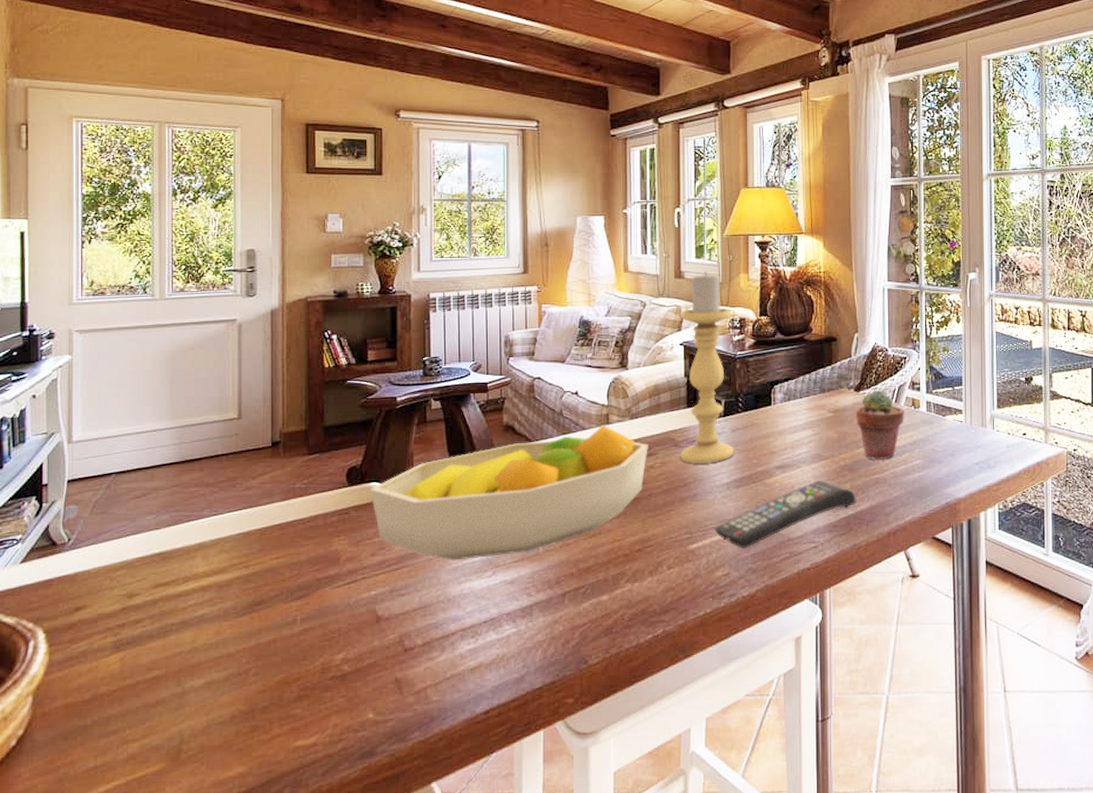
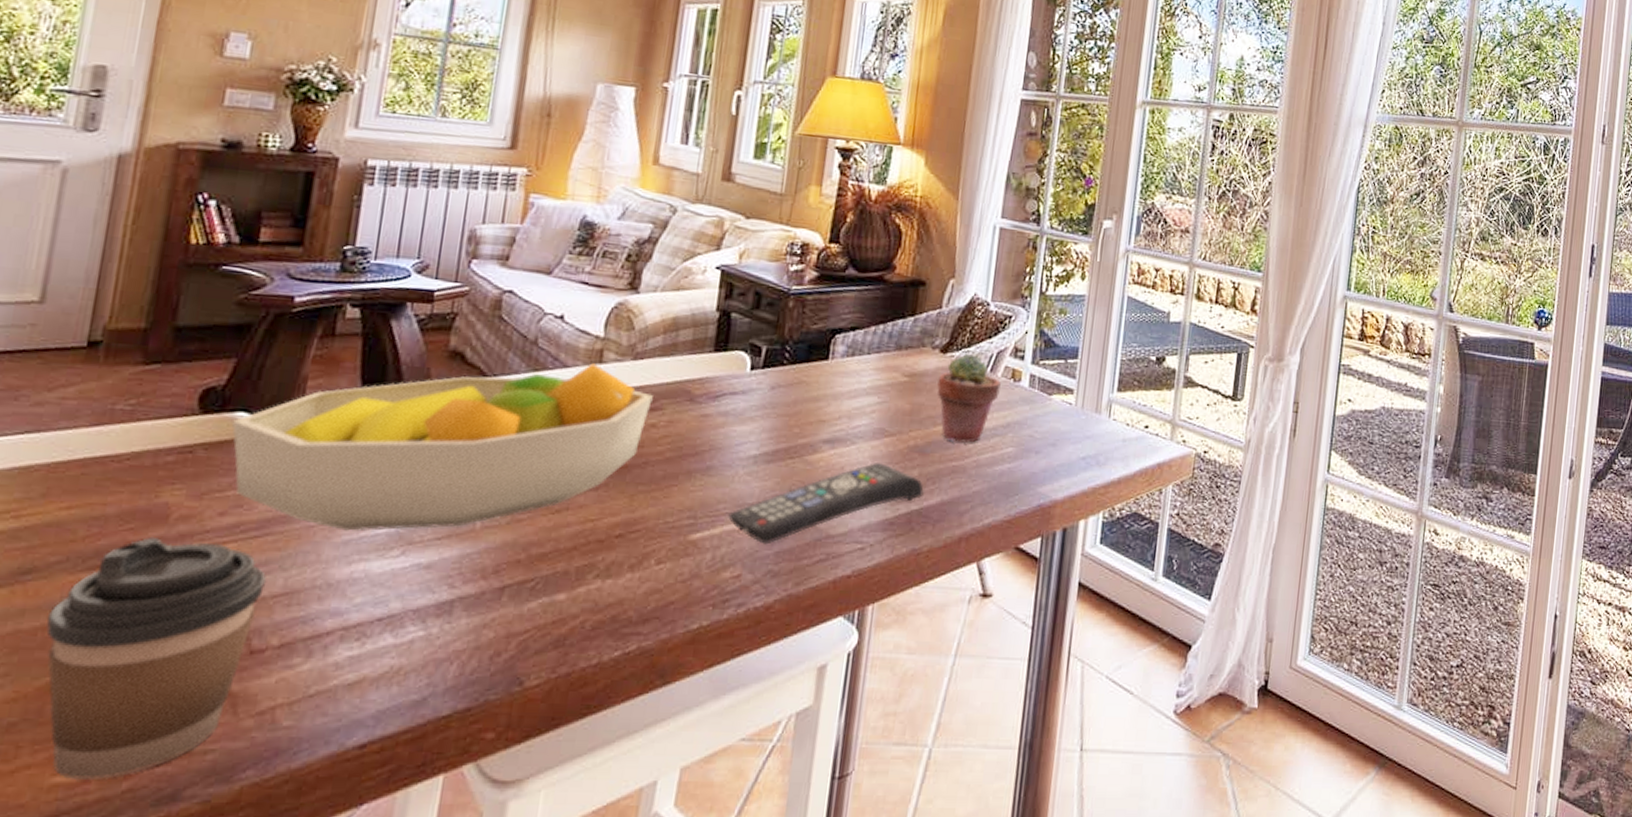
coffee cup: none [275,574,408,743] -> present [46,536,267,779]
candle holder: present [681,271,734,465] -> none [695,176,792,429]

